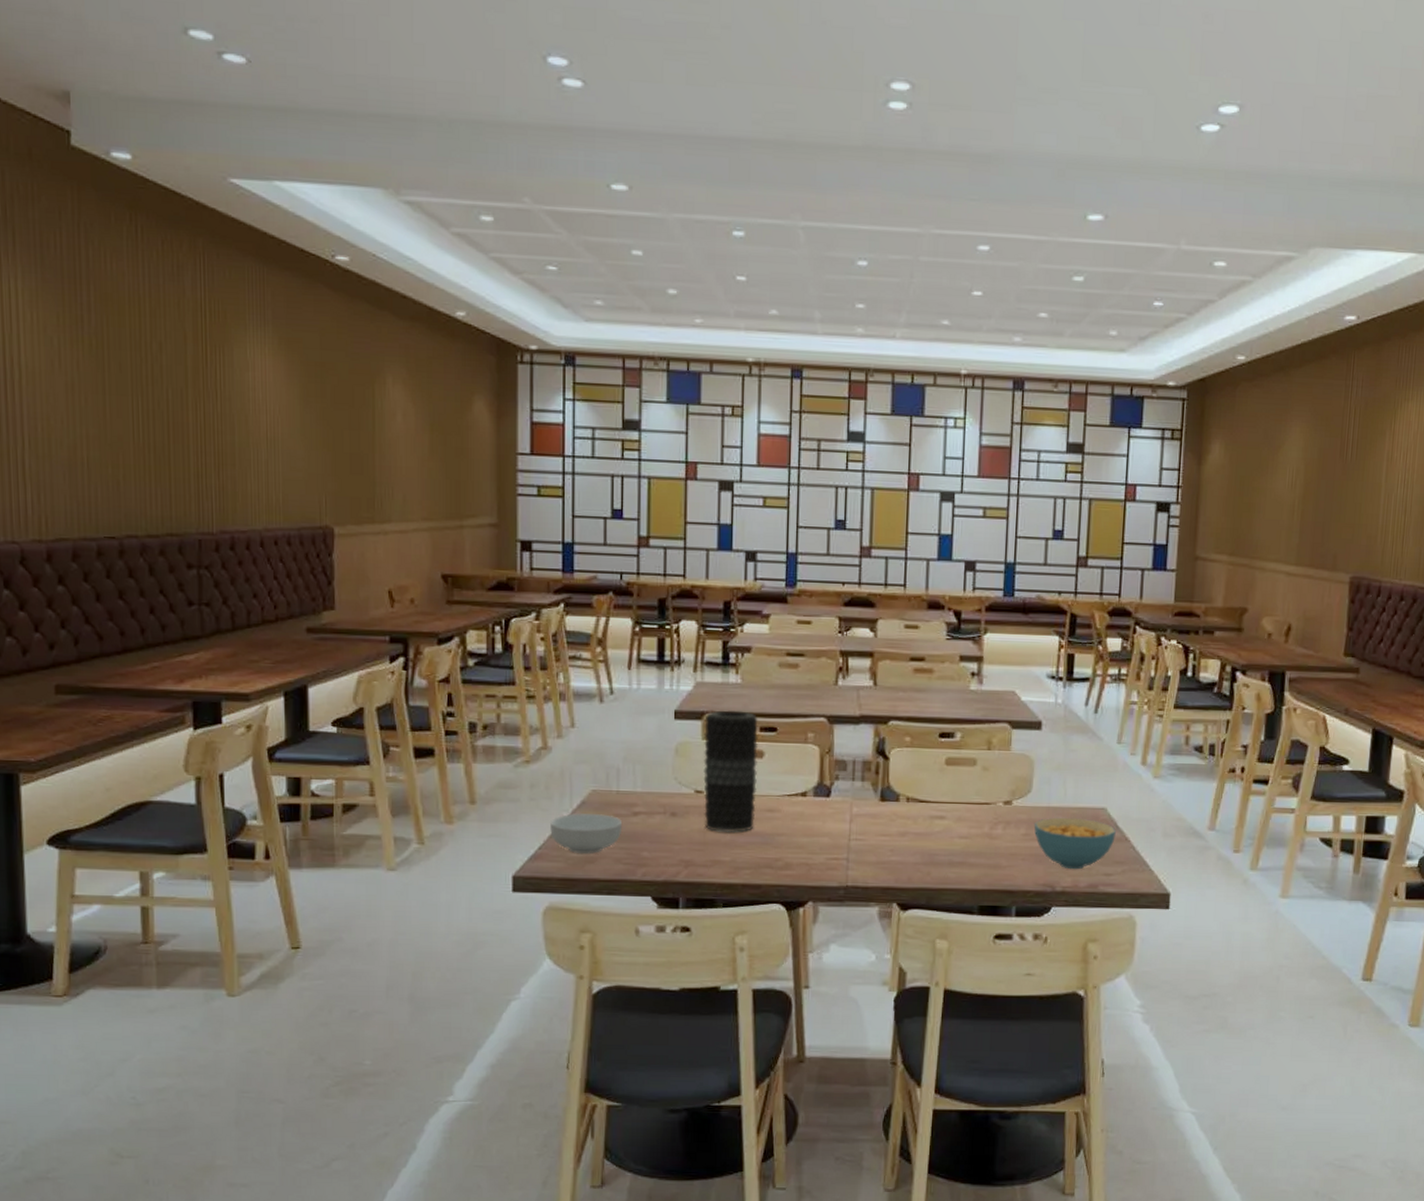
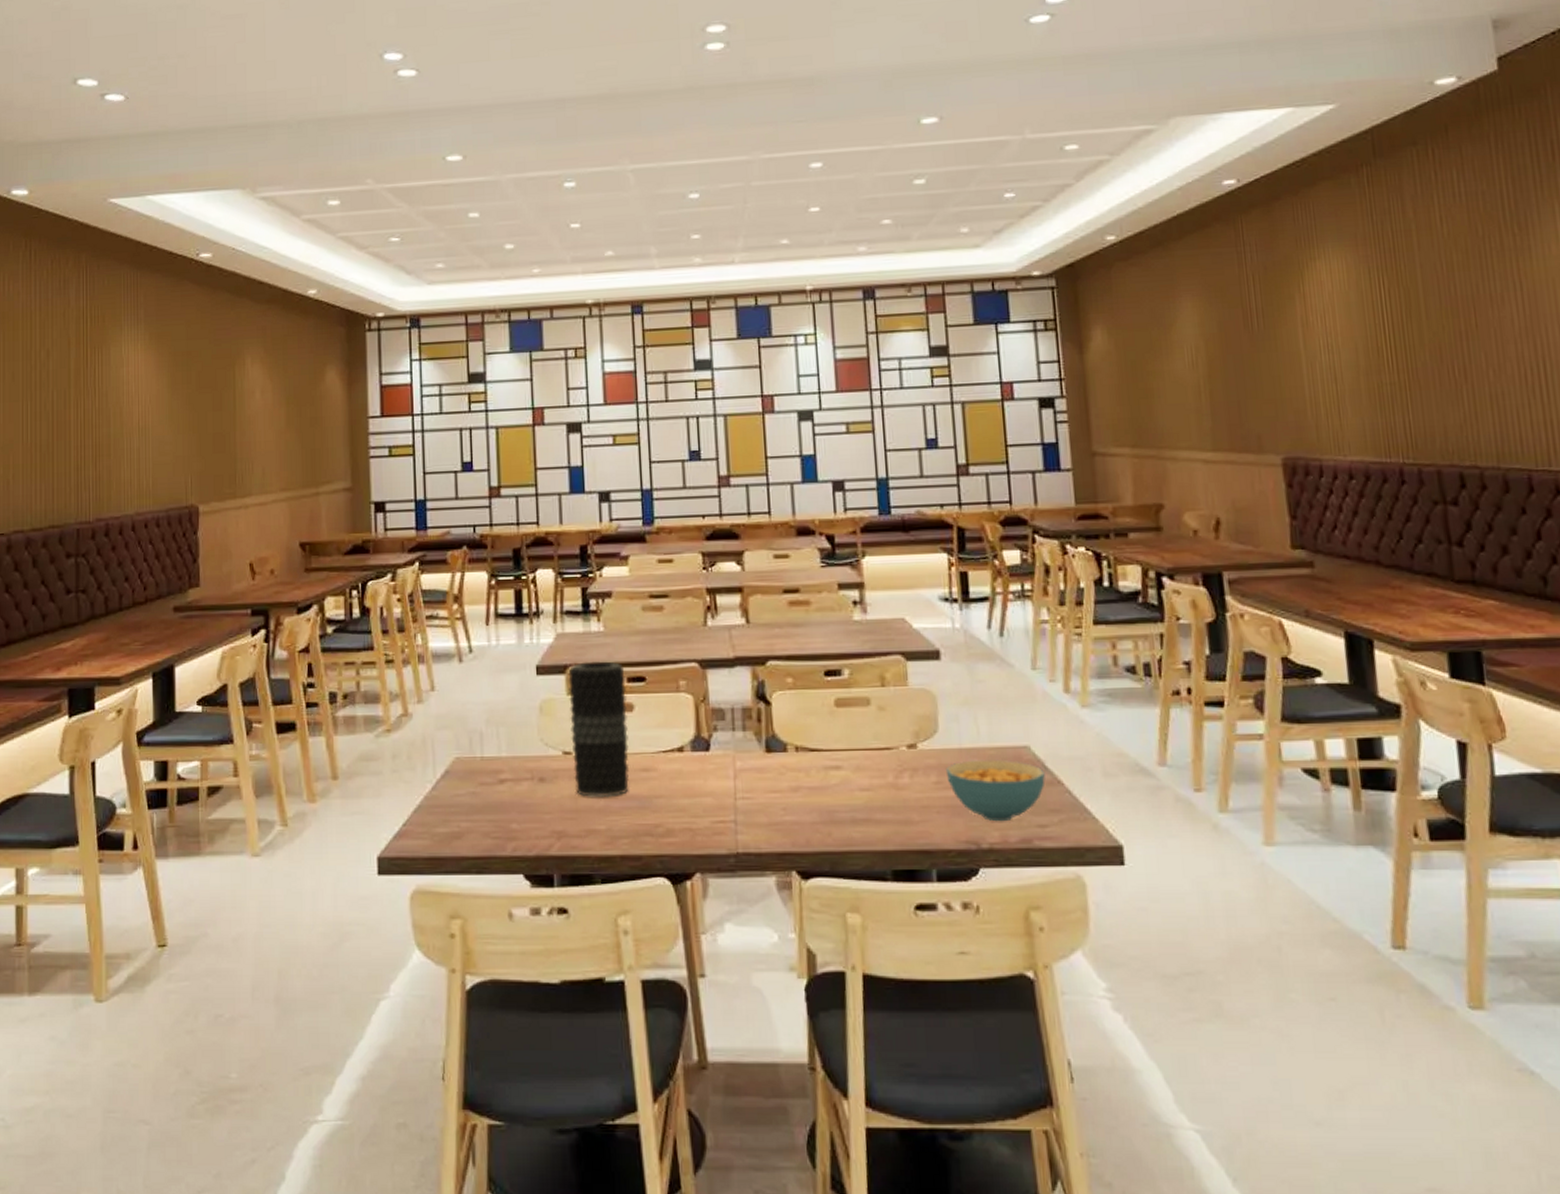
cereal bowl: present [550,813,623,854] -> none [414,784,489,830]

